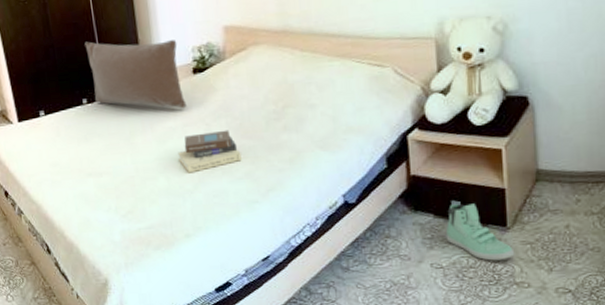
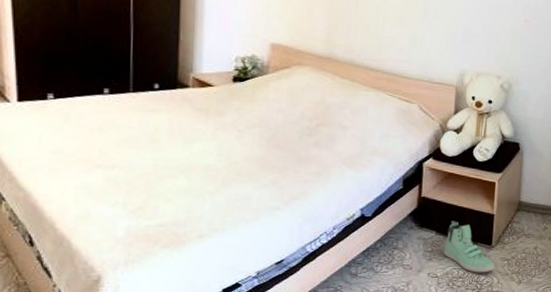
pillow: present [85,40,187,109] -> none [117,32,221,113]
books: present [178,129,242,173] -> none [204,138,270,176]

